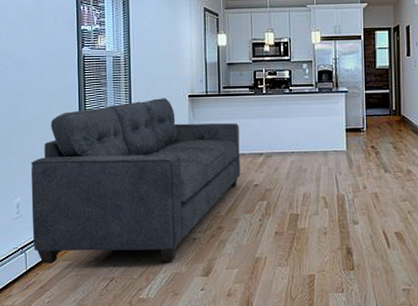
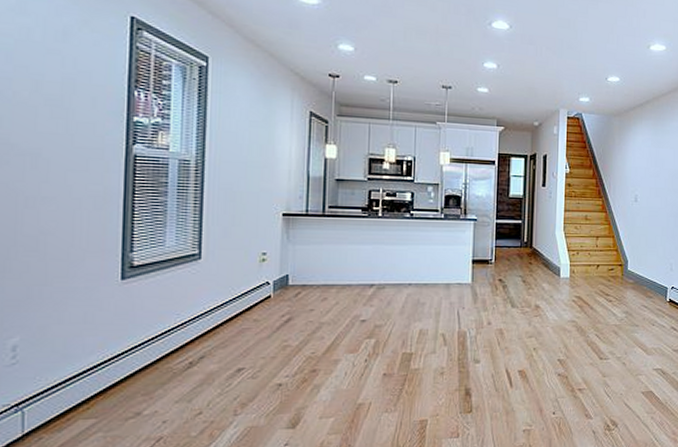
sofa: present [30,98,240,264] -> none [36,215,346,425]

